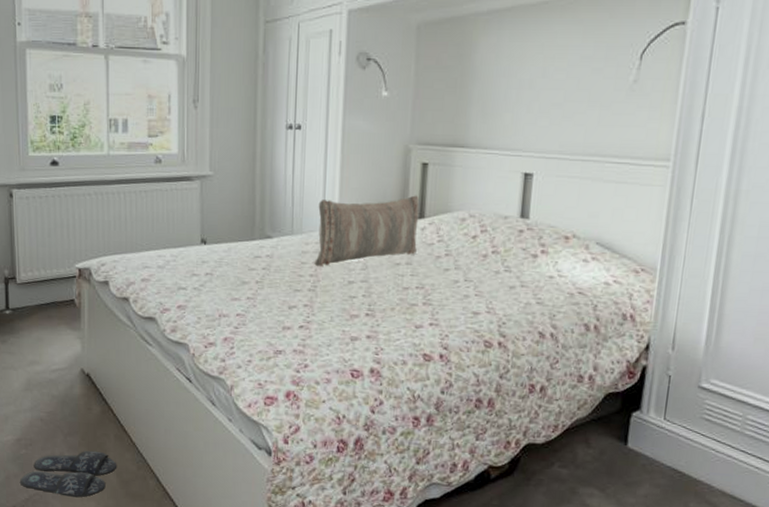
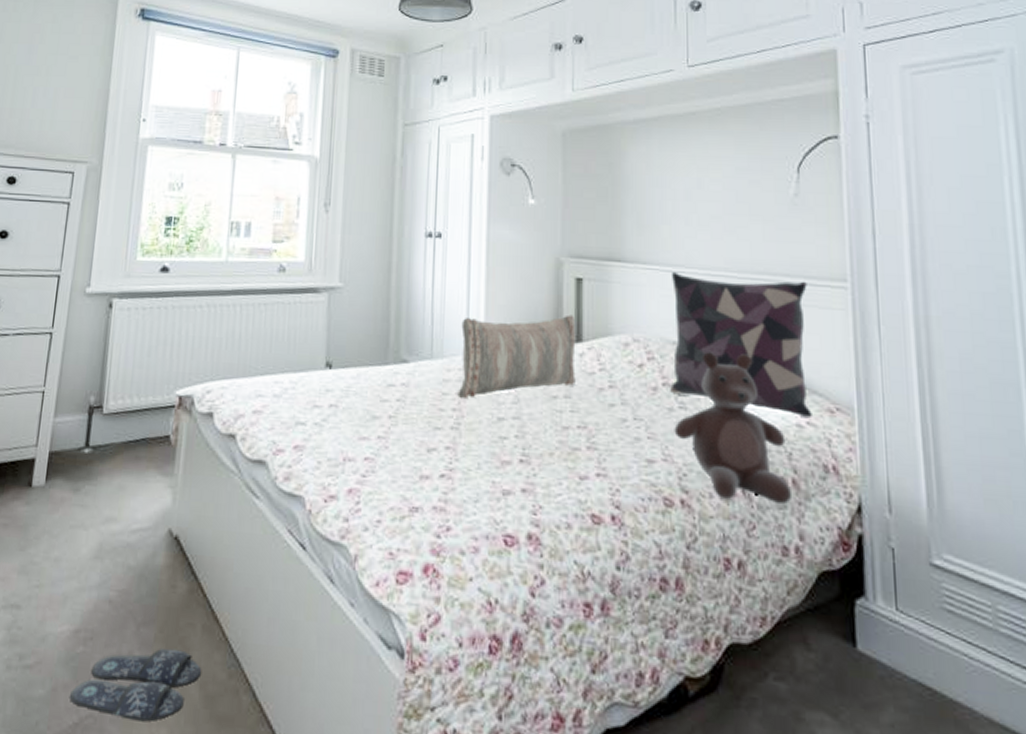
pillow: none [498,155,633,278] -> present [670,271,812,419]
teddy bear: none [498,224,594,345] -> present [674,352,793,505]

